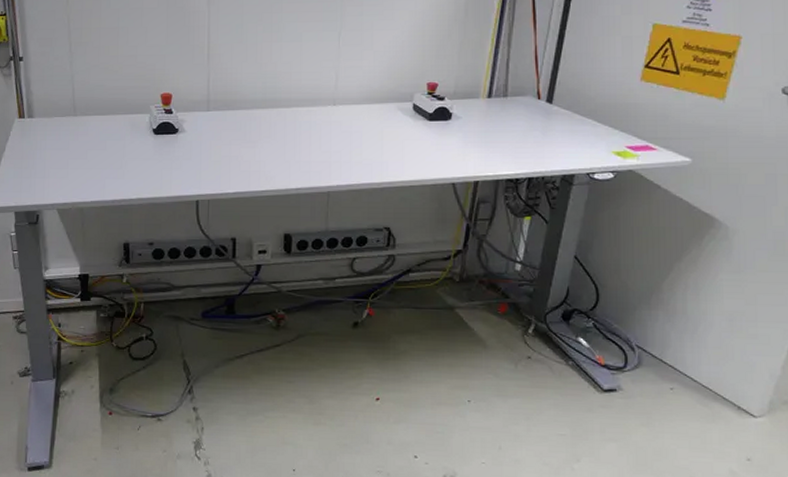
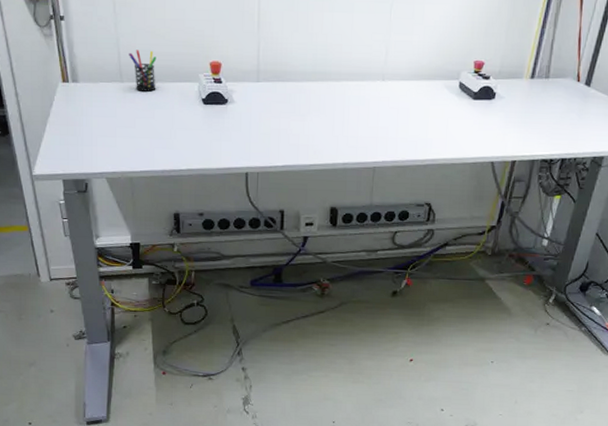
pen holder: none [83,85,109,124] -> present [129,50,157,92]

